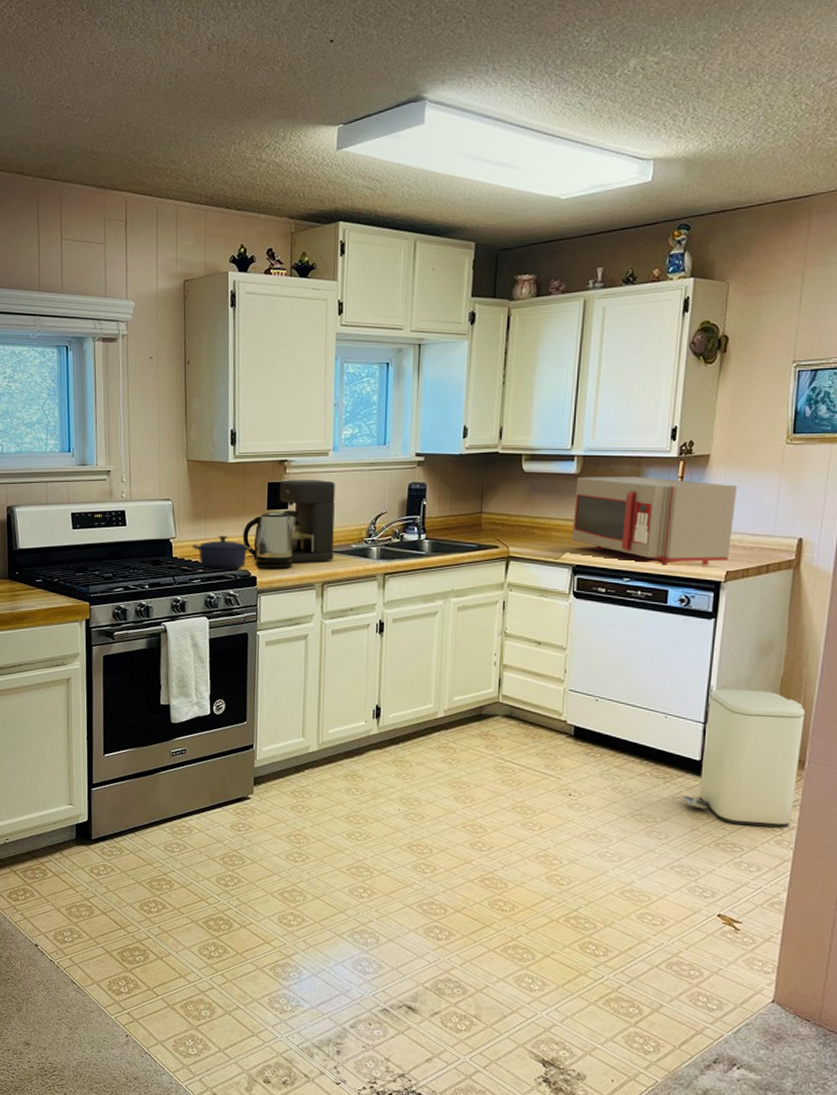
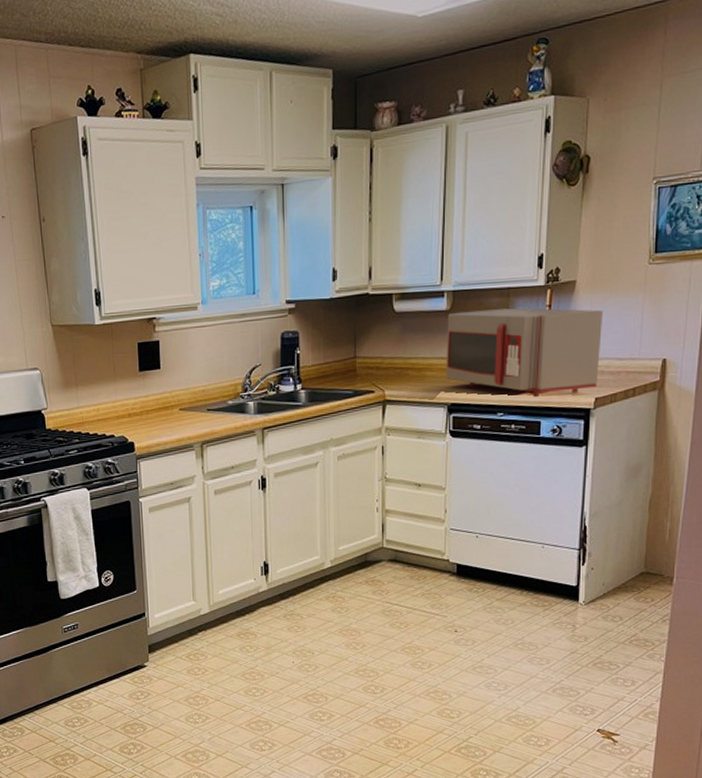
cooking pot: present [192,536,252,572] -> none [65,402,127,441]
kettle: present [243,512,295,569] -> none [116,373,170,433]
coffee maker: present [280,480,335,563] -> none [150,336,211,425]
pedal bin: present [682,689,806,828] -> none [561,512,673,644]

